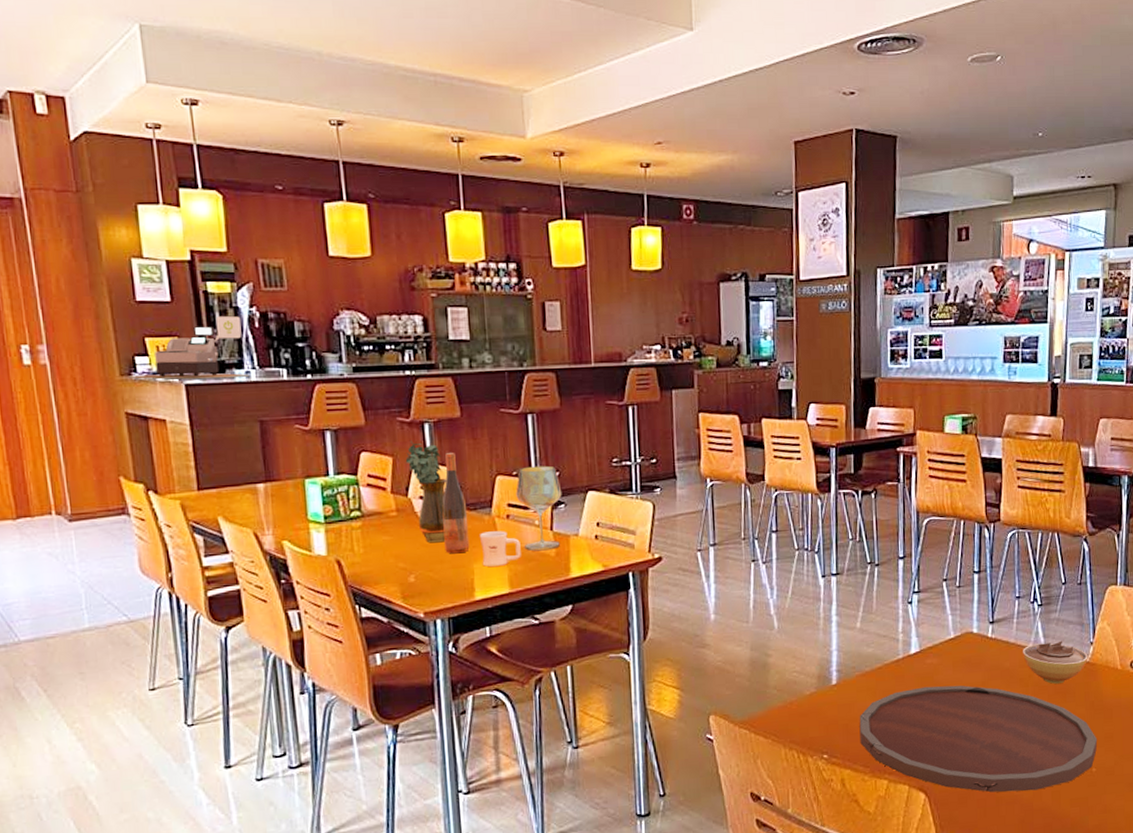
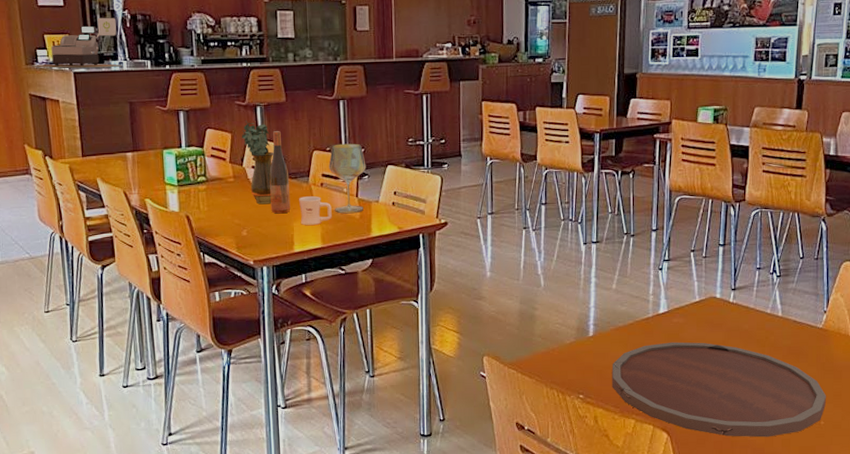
sugar bowl: present [1023,640,1088,684] -> none [761,308,821,346]

